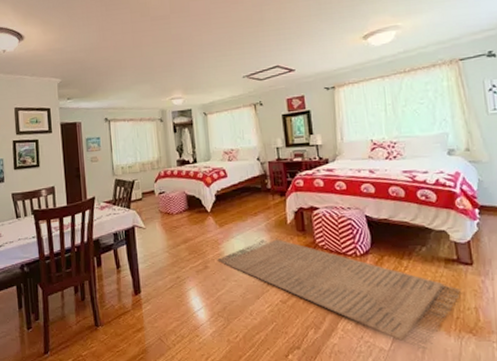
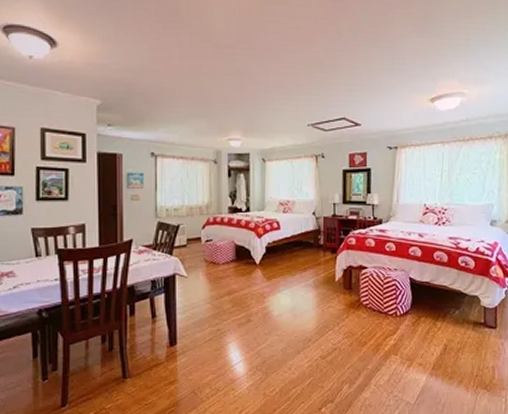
rug: present [217,239,462,351] -> none [261,296,484,405]

